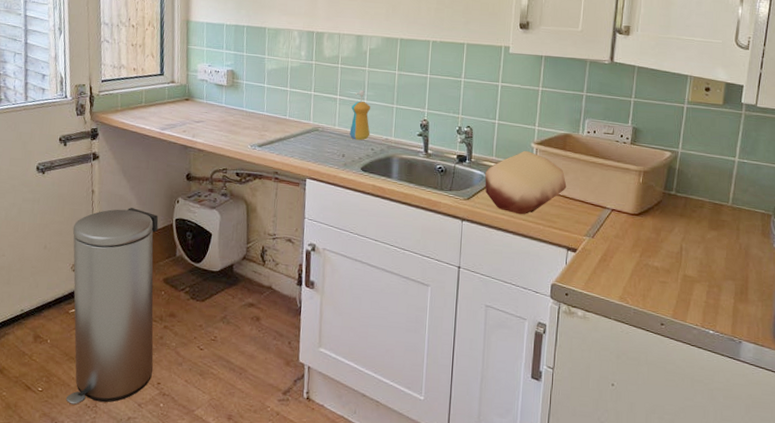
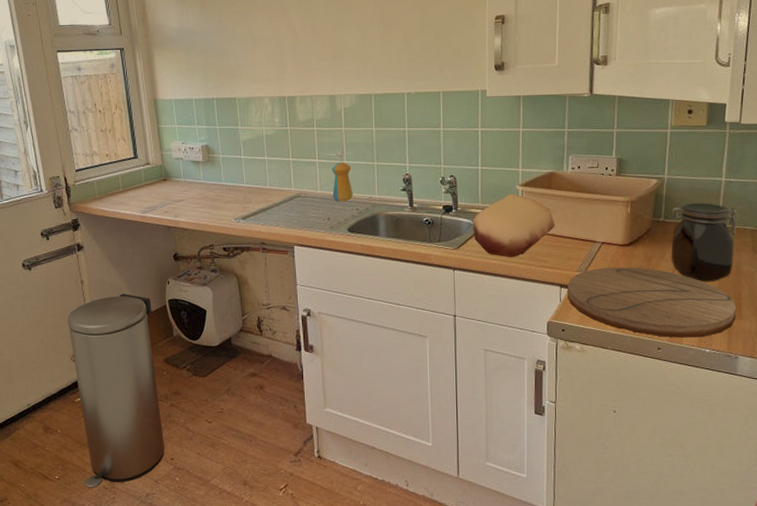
cutting board: none [573,234,743,317] -> present [566,267,737,338]
jar: none [680,179,751,261] -> present [671,202,740,281]

